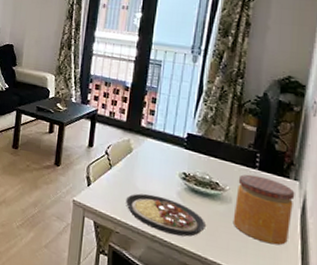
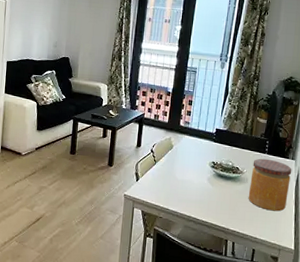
plate: present [126,193,206,237] -> none [167,182,228,214]

